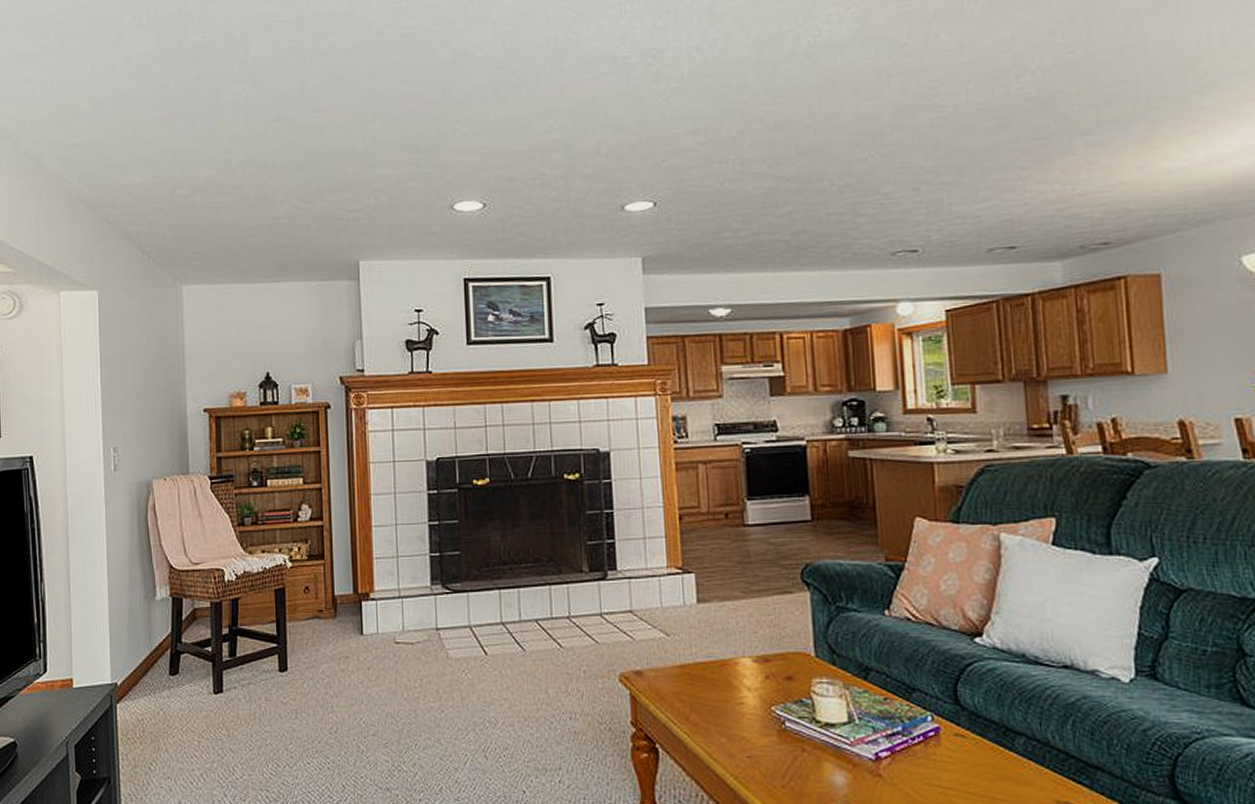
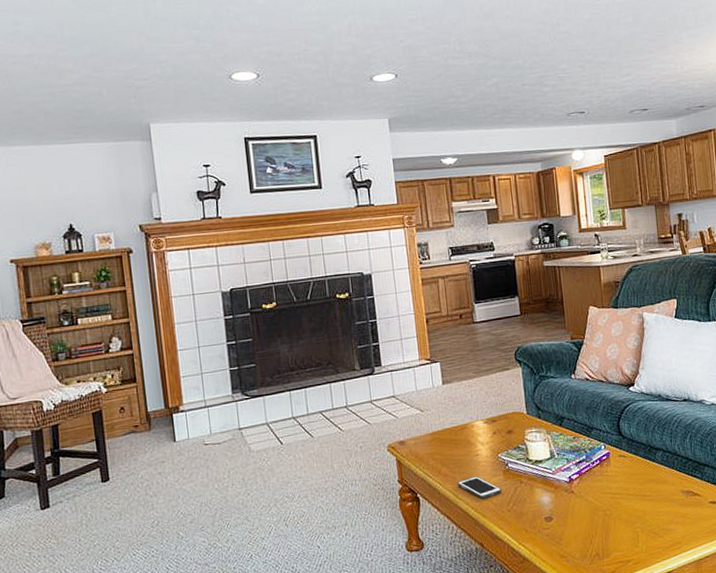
cell phone: none [711,732,775,764] -> present [457,476,502,499]

